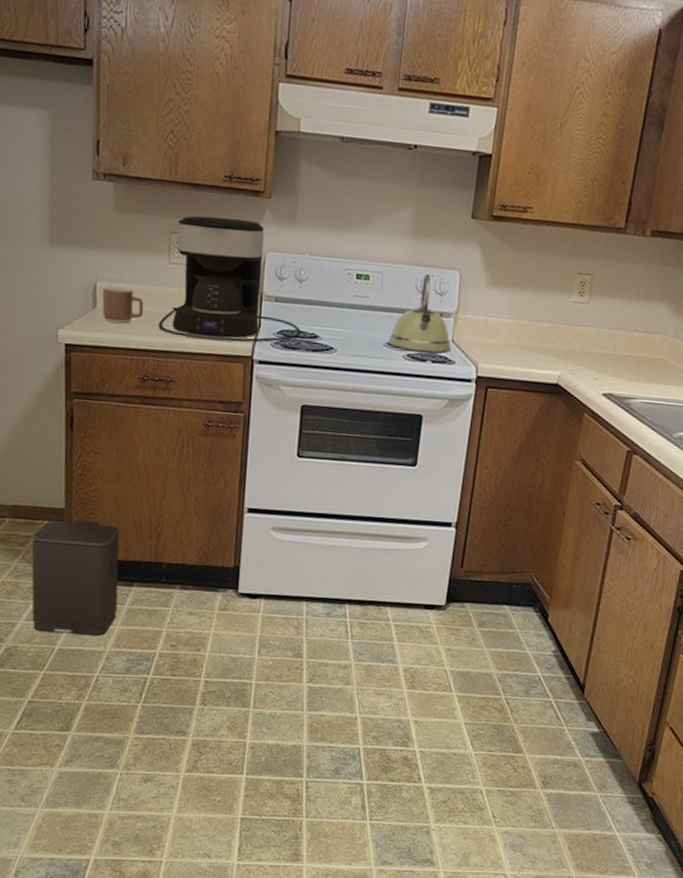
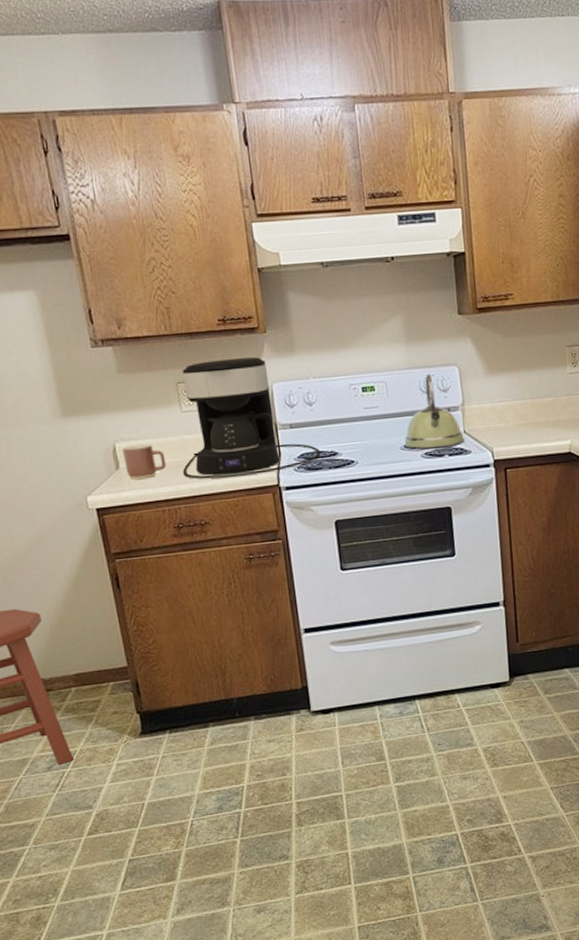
pedal bin: present [31,520,120,636] -> none [101,672,199,791]

